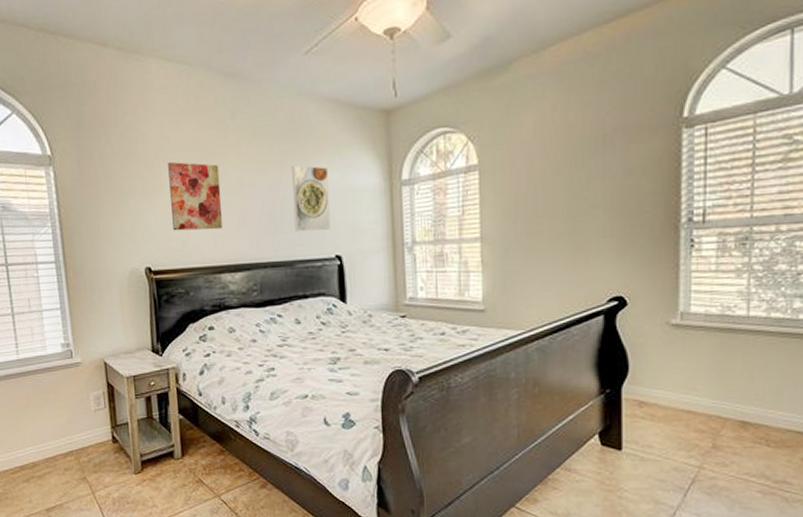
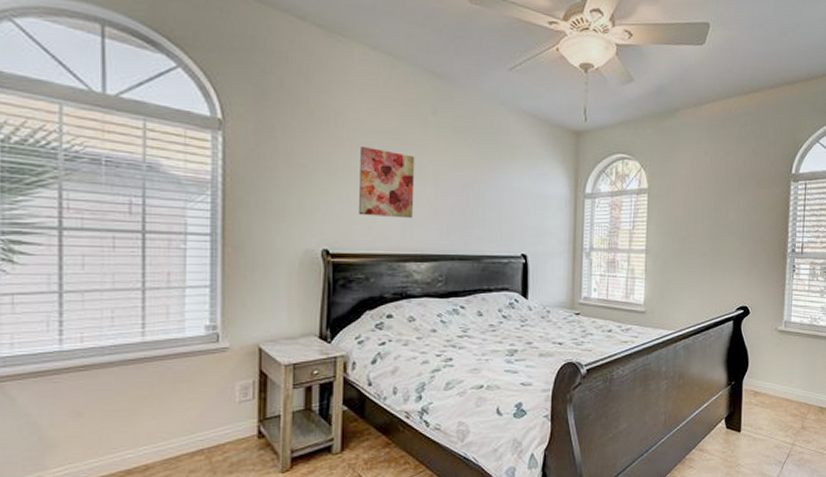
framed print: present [292,164,331,232] -> none [485,166,521,230]

